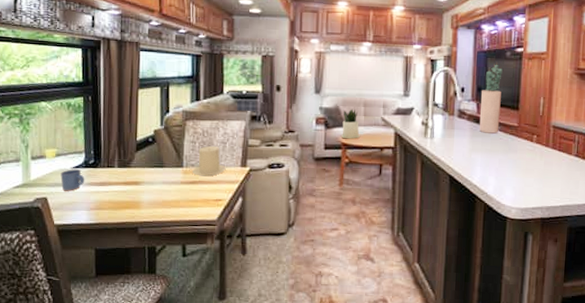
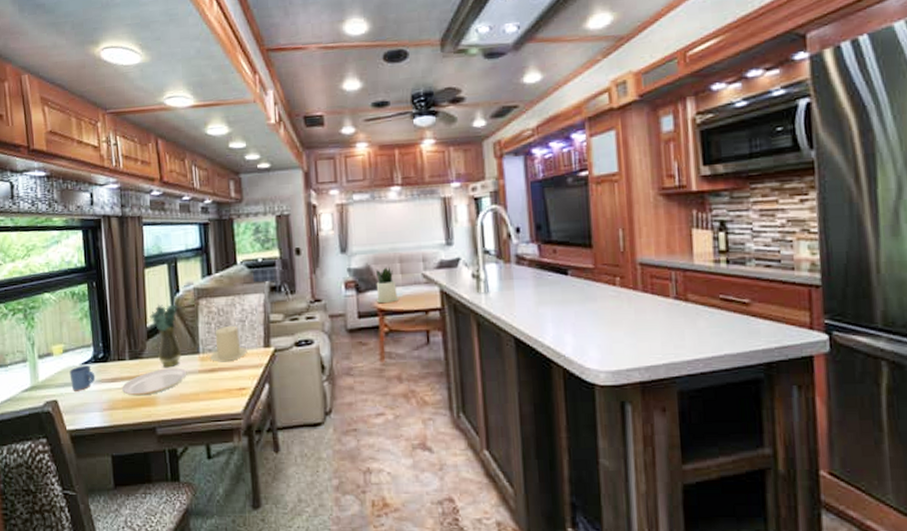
plate: none [108,177,170,200] -> present [121,368,187,396]
vase: none [140,121,167,177] -> present [150,303,181,368]
vase: present [479,62,503,134] -> none [541,191,570,281]

